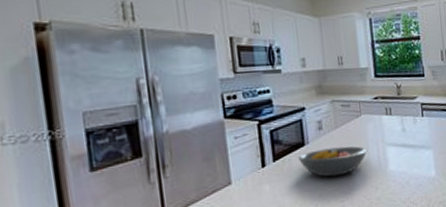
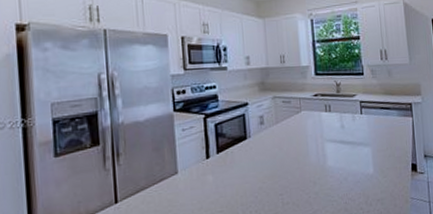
fruit bowl: present [298,146,368,177] -> none [240,141,307,170]

